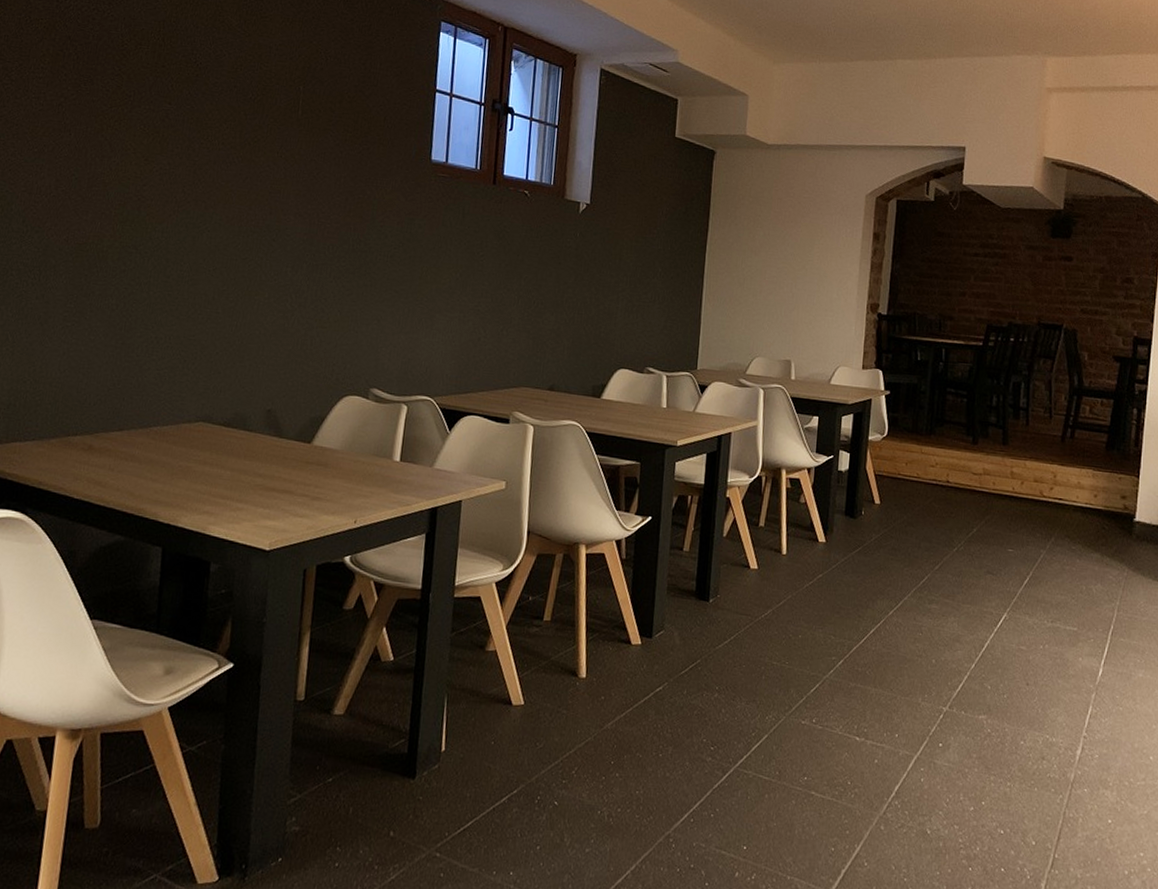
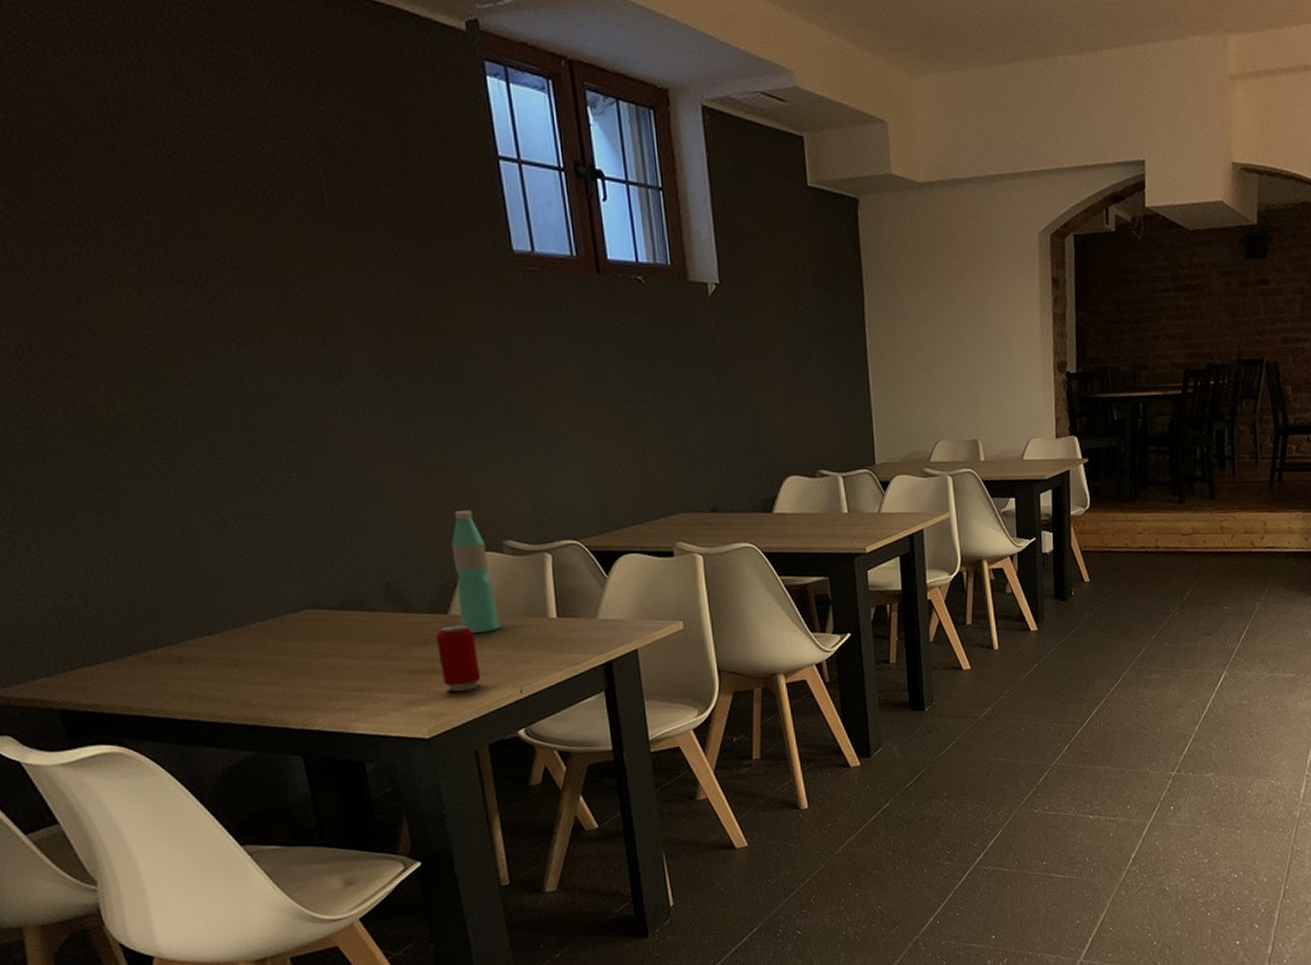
beverage can: none [293,452,329,513] -> present [436,623,481,691]
water bottle: none [319,358,356,465] -> present [451,510,500,633]

